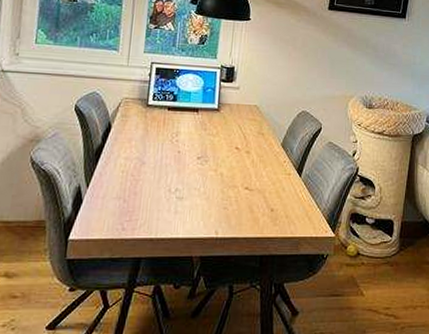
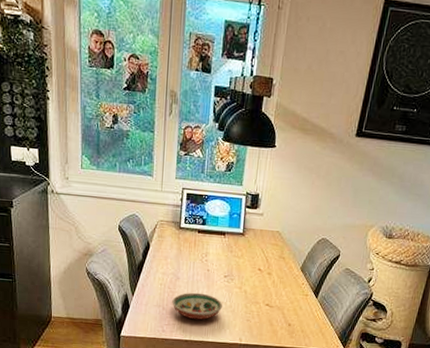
decorative bowl: none [135,179,196,212] -> present [172,292,223,320]

